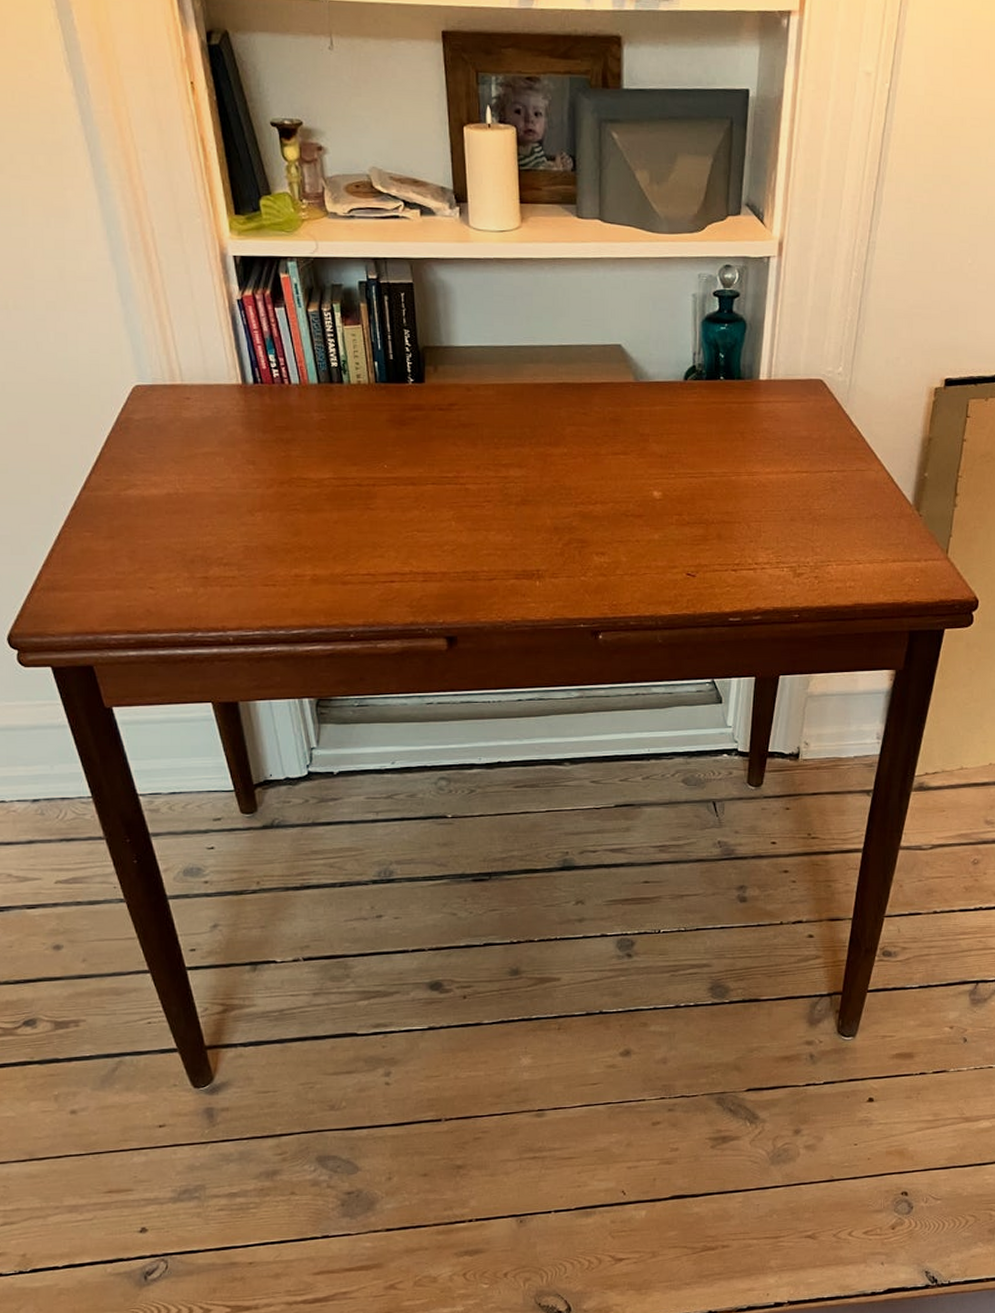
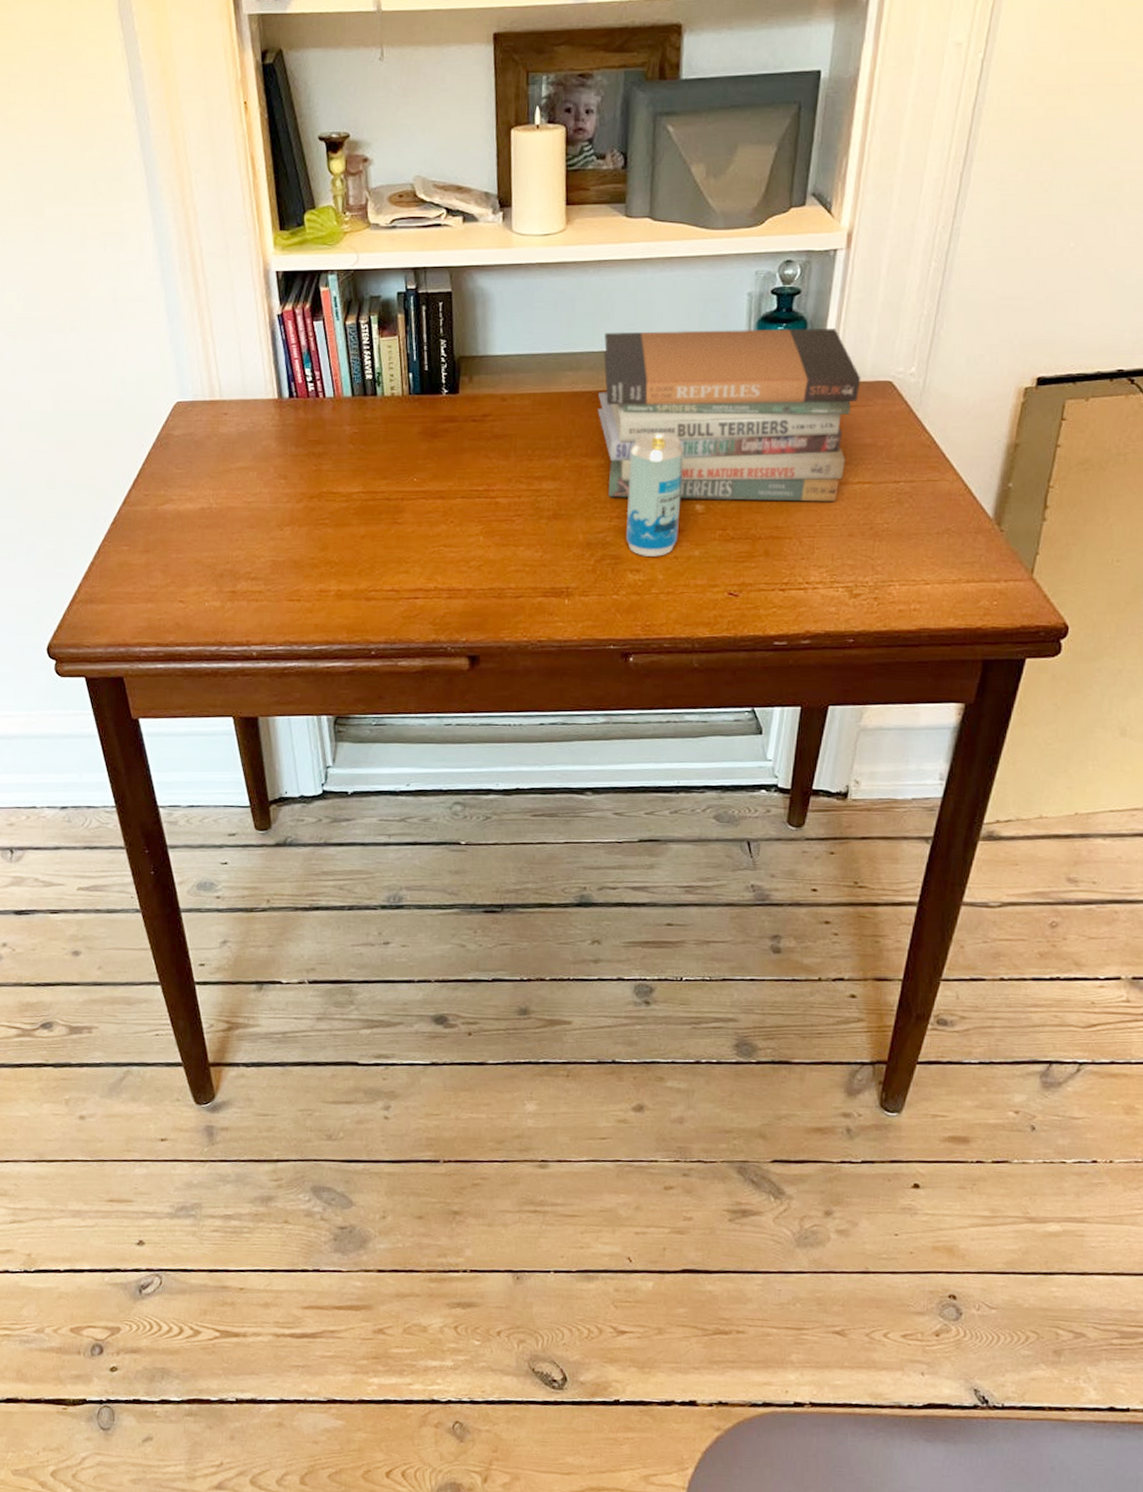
book stack: none [559,327,796,490] -> present [598,329,861,502]
beverage can: none [591,423,641,540] -> present [626,432,685,557]

